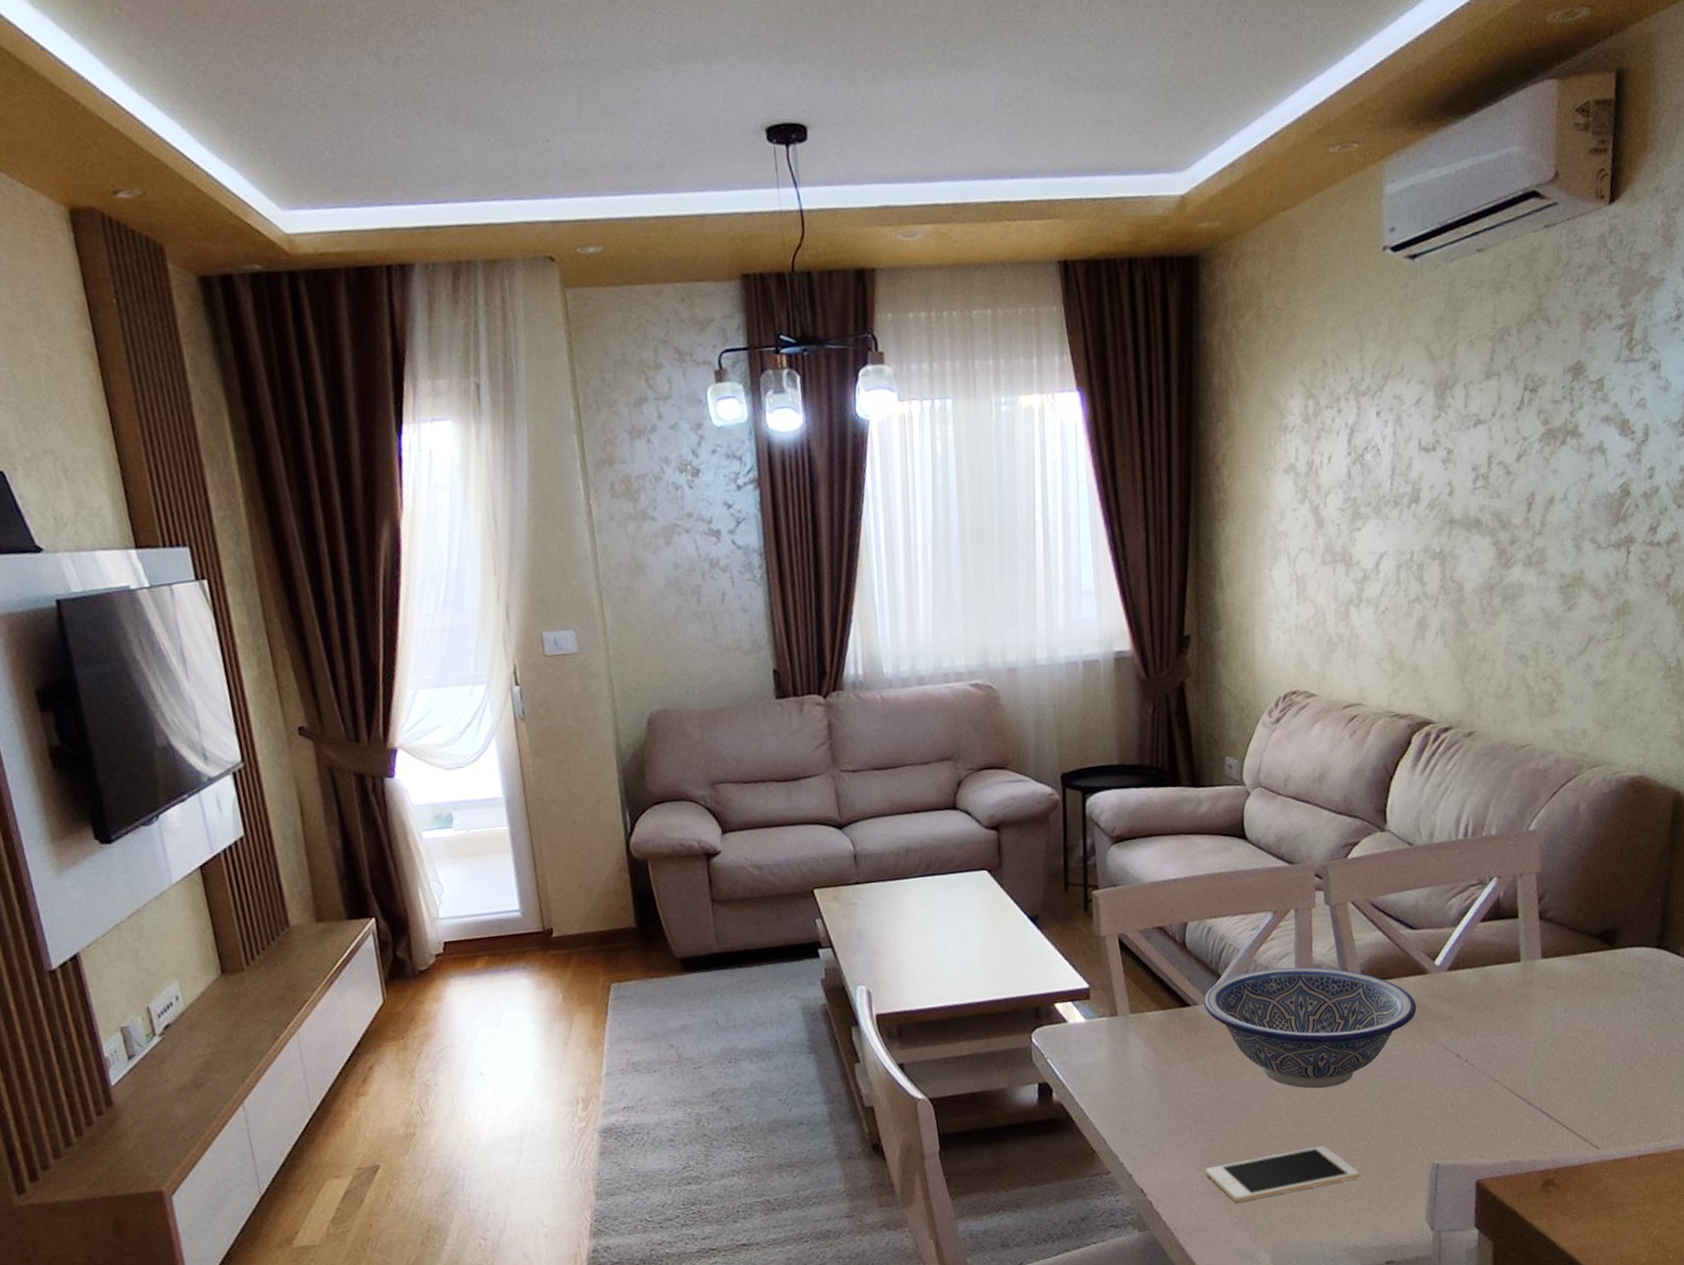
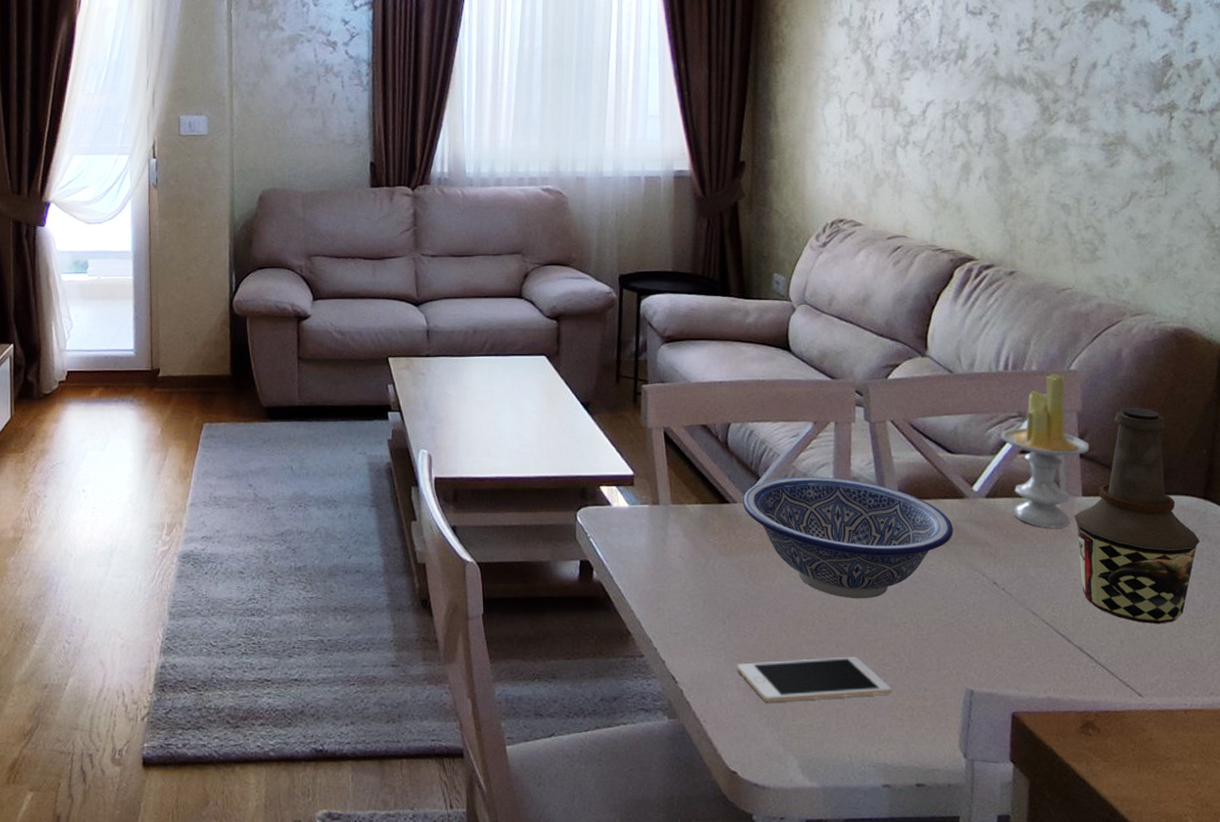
candle: none [1461,836,1549,995] -> present [1000,374,1090,529]
bottle: none [1534,862,1654,1078] -> present [1074,406,1201,625]

